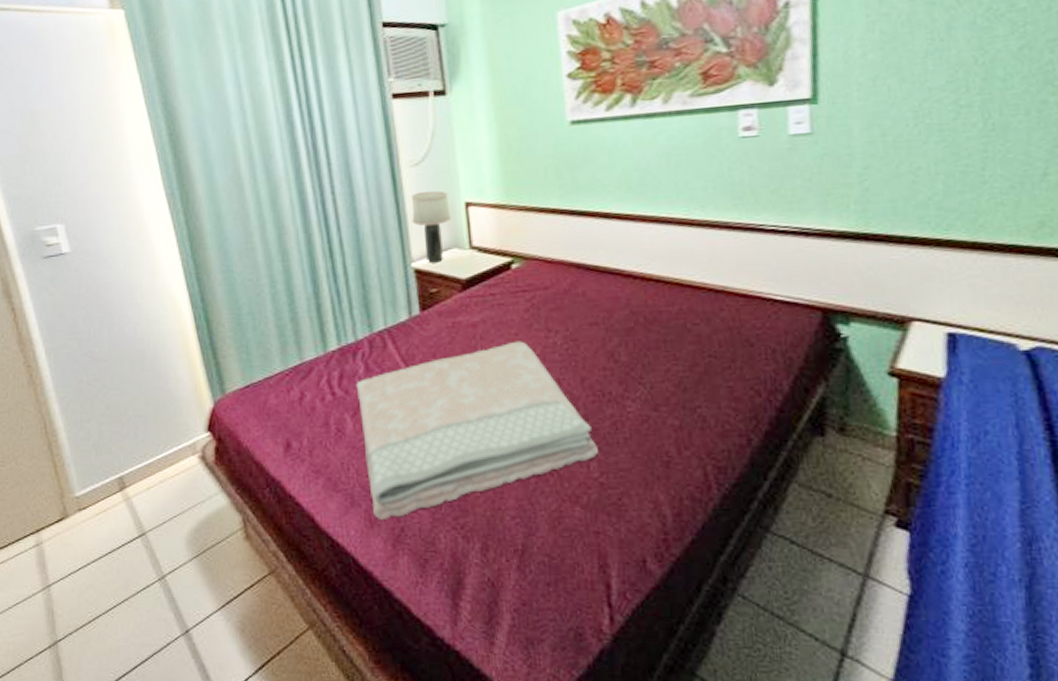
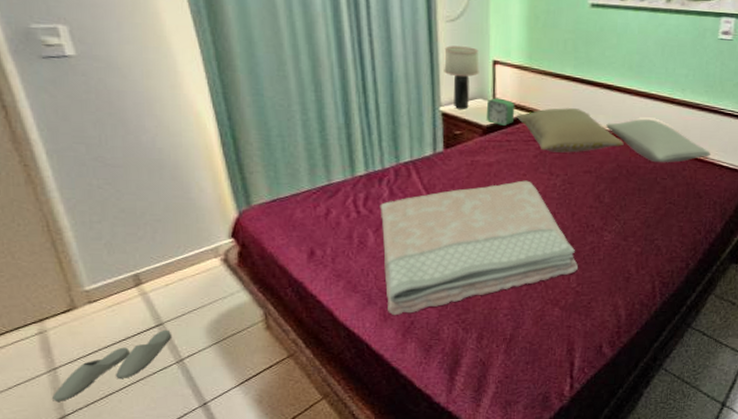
slippers: none [46,540,153,624] -> present [52,329,171,401]
alarm clock: none [464,245,497,277] -> present [487,98,515,126]
pillow: none [498,246,635,303] -> present [516,108,624,153]
pillow: none [609,248,755,304] -> present [606,118,711,163]

